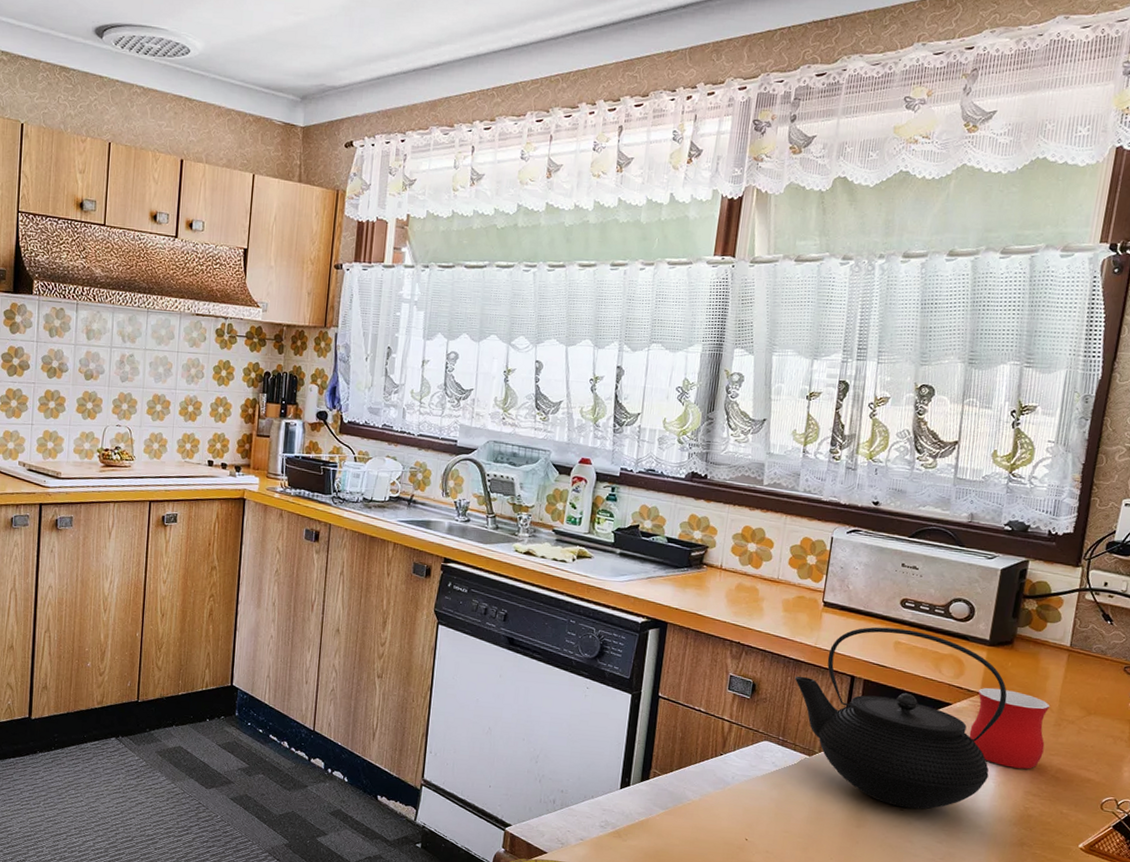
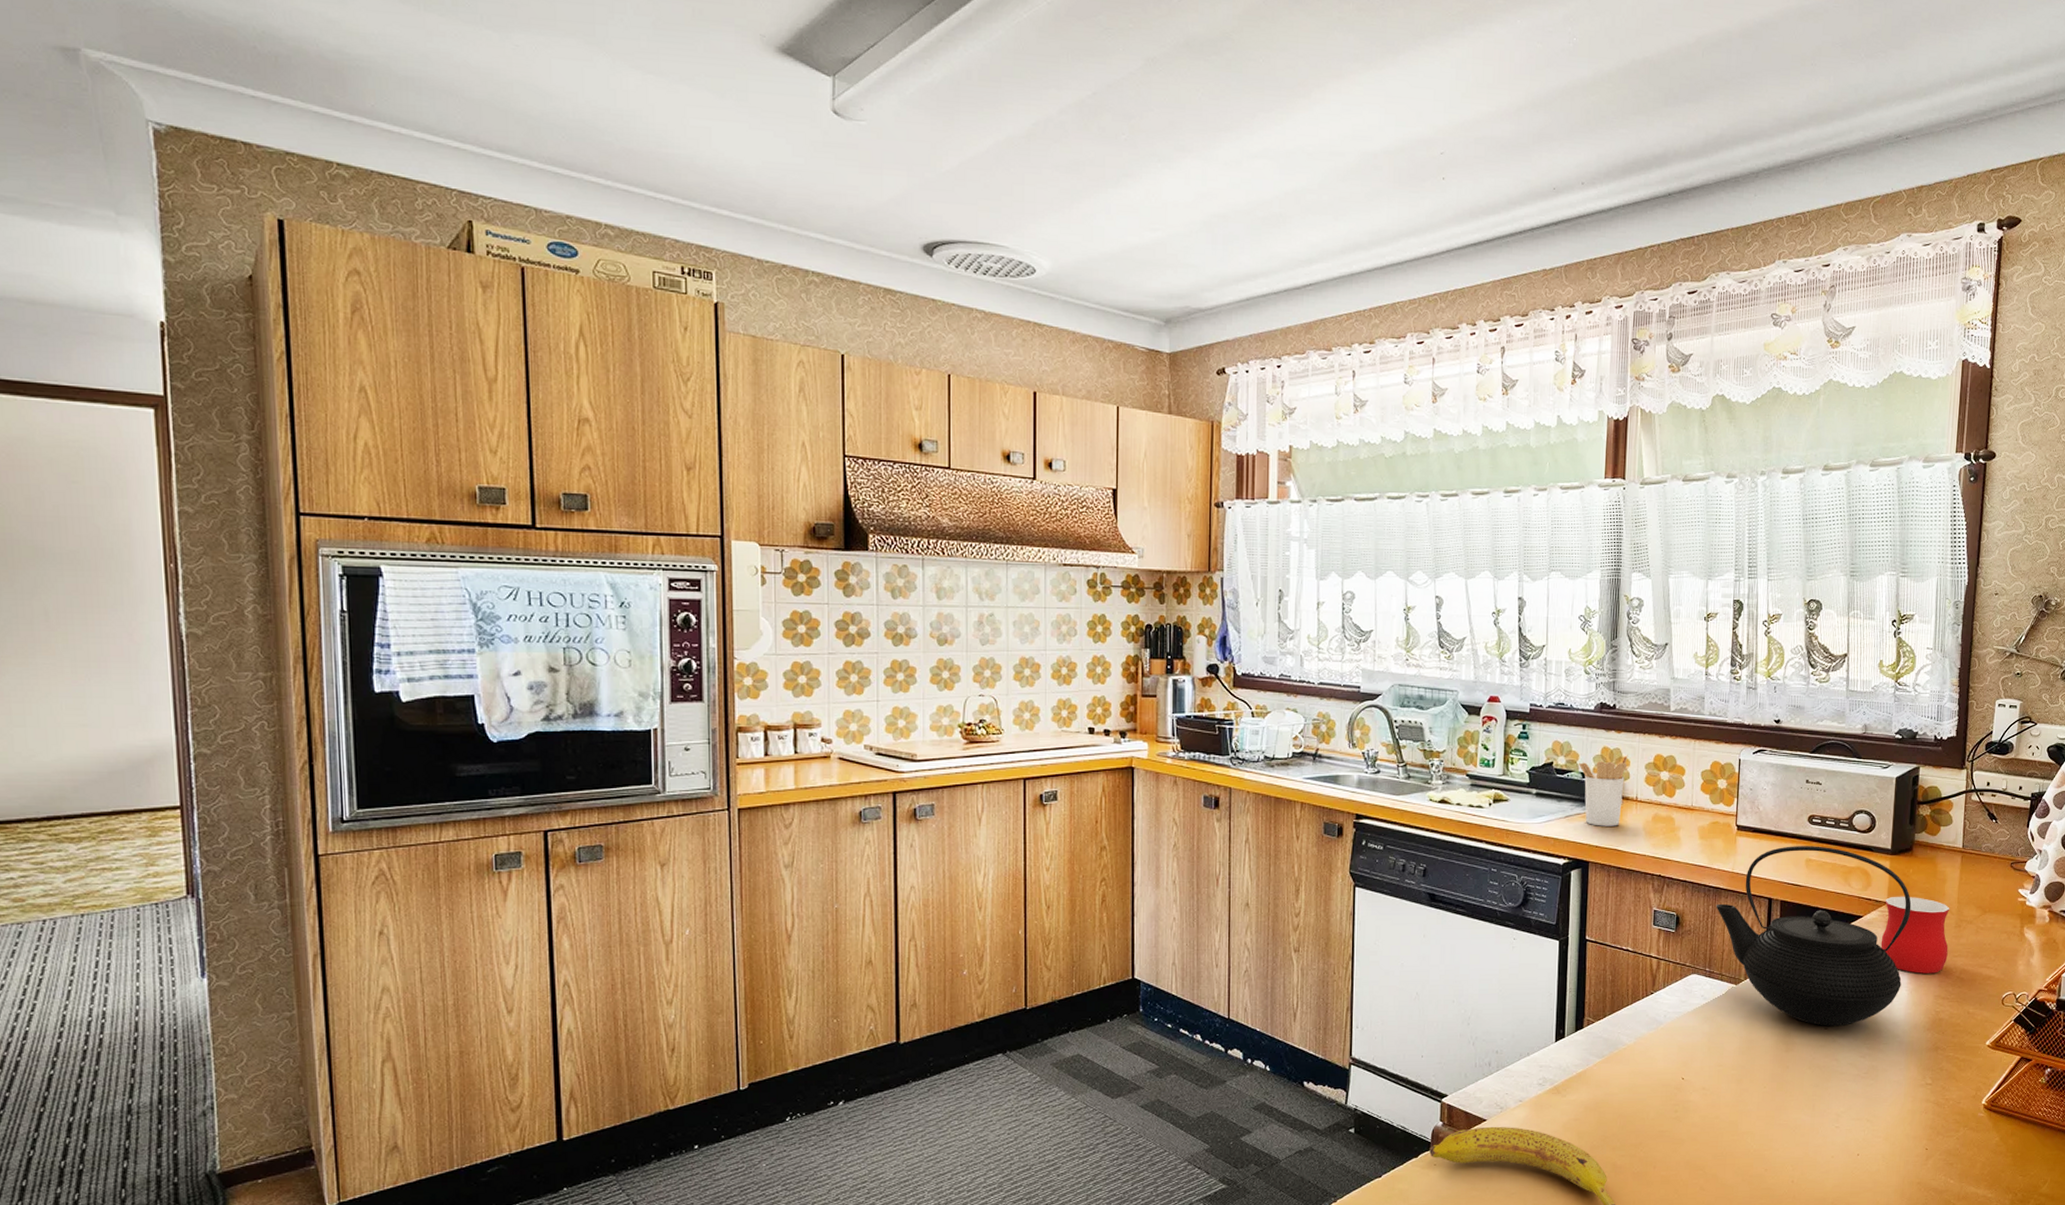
utensil holder: none [665,524,716,592] -> present [1579,755,1628,826]

